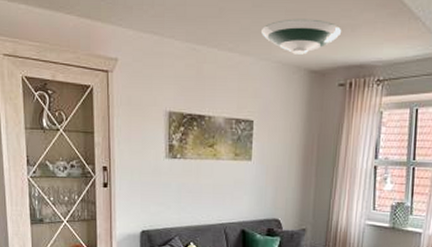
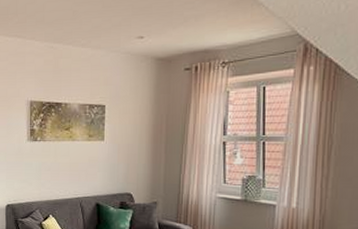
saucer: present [262,18,342,55] -> none [111,13,186,45]

